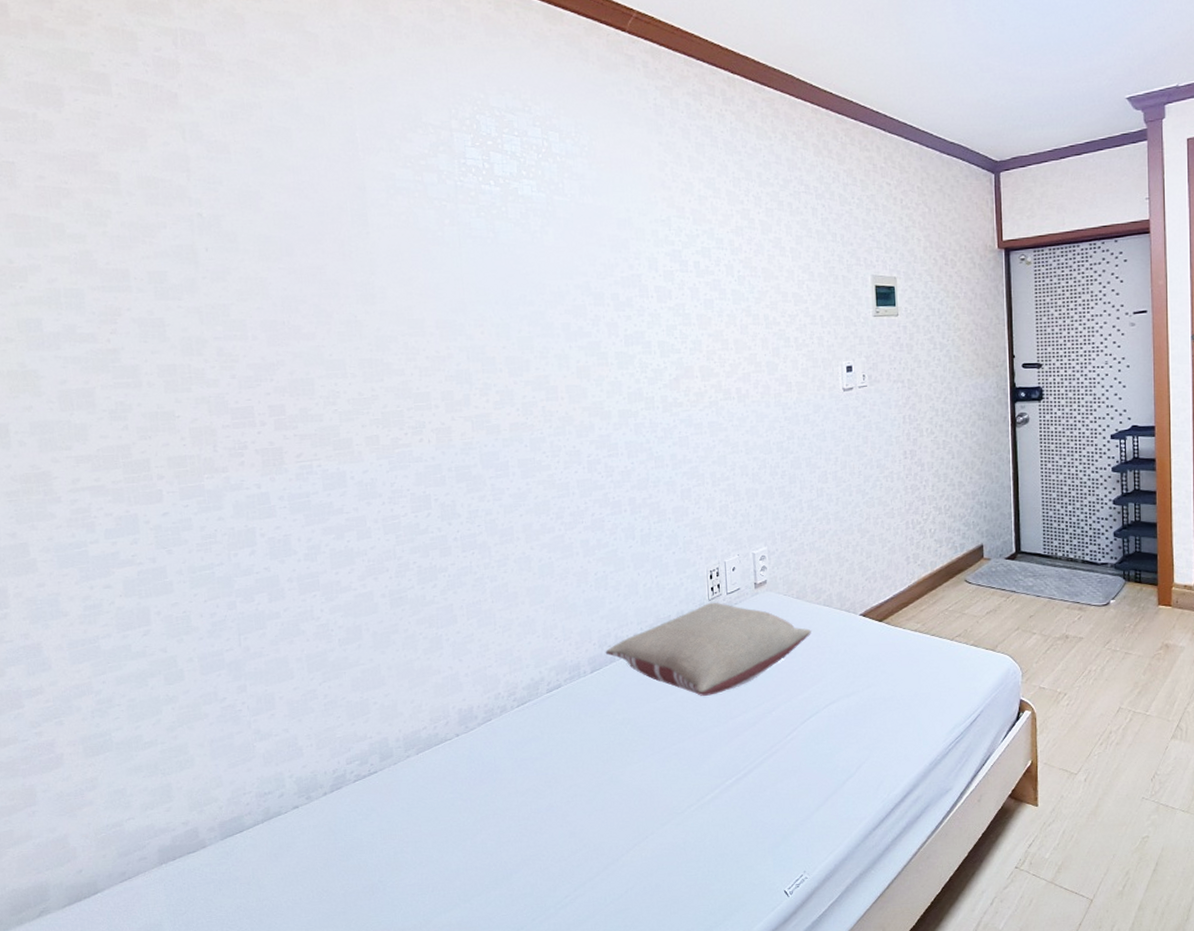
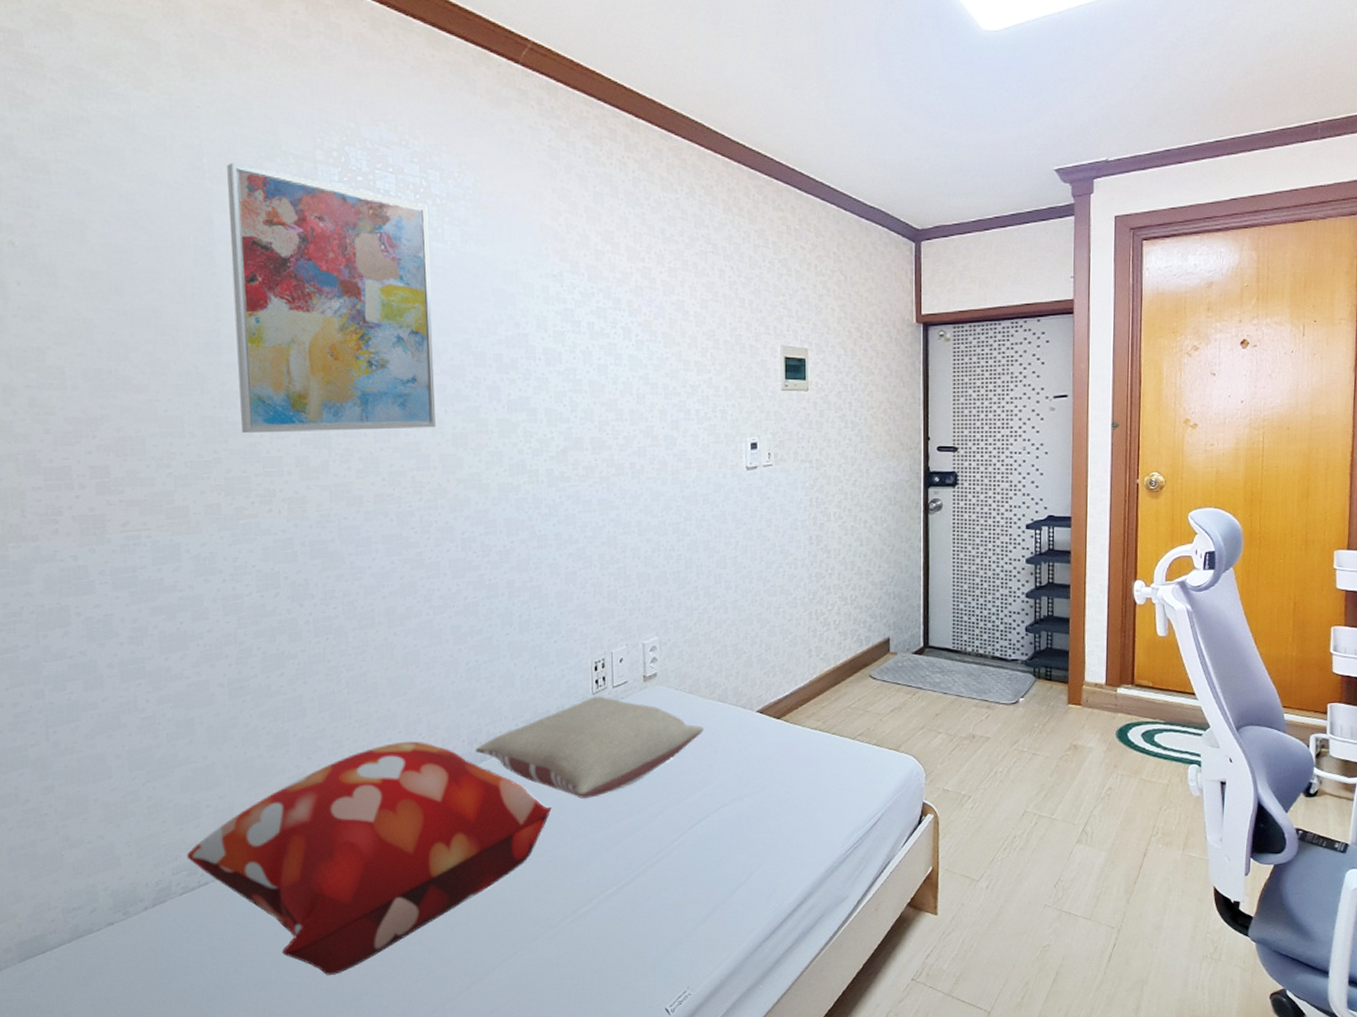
decorative pillow: none [359,644,675,855] -> present [187,741,552,975]
wall art: none [376,135,562,373] -> present [227,162,436,434]

